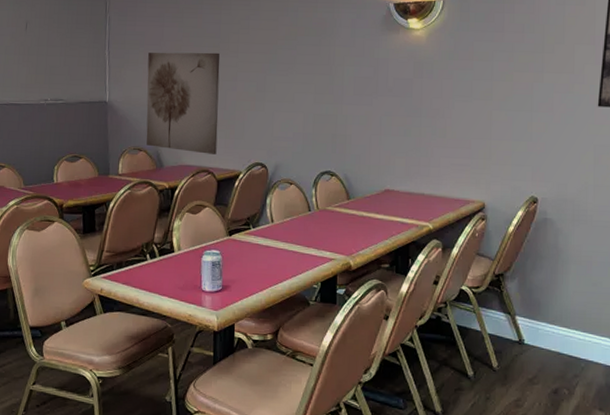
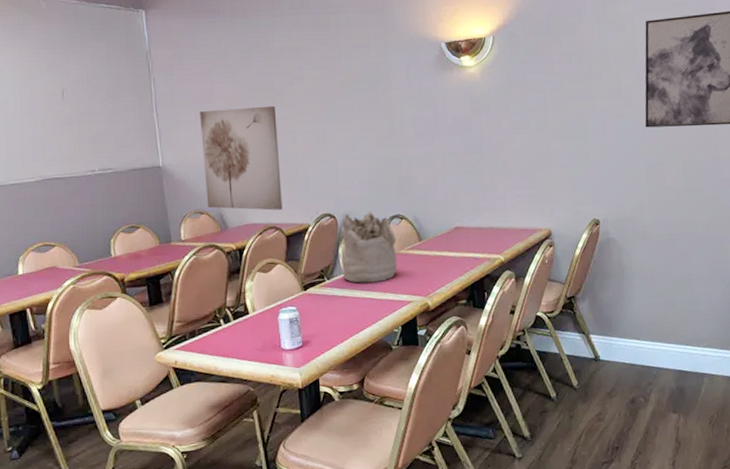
mineral sample: none [268,164,325,236] -> present [340,211,398,283]

